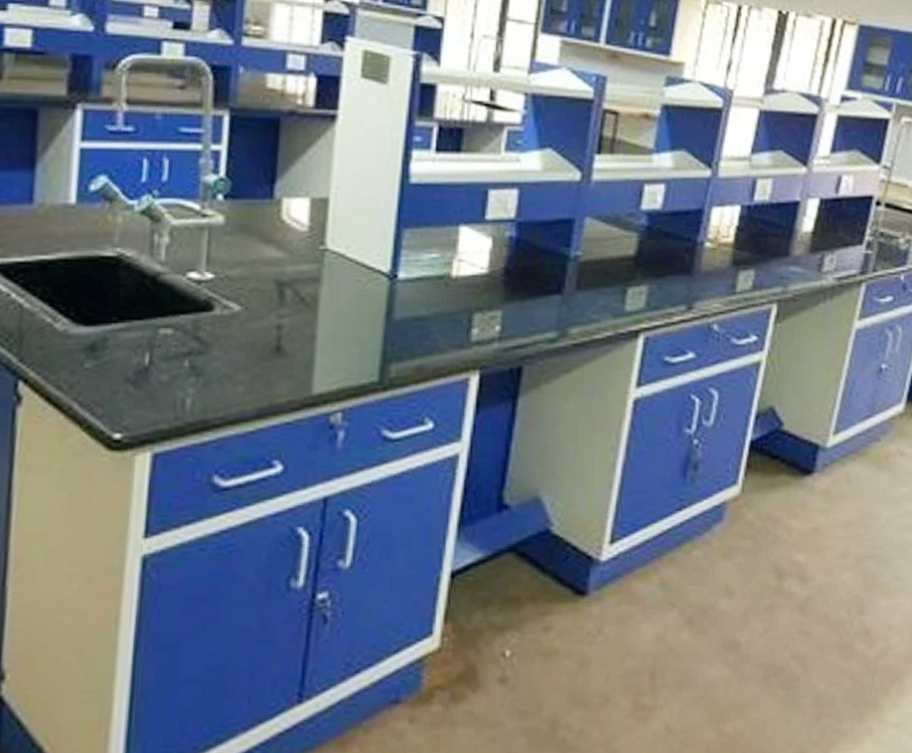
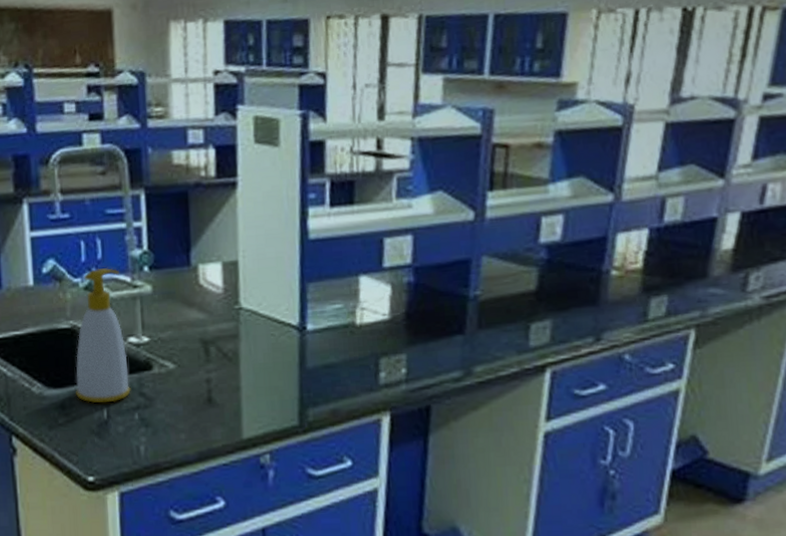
soap bottle: none [112,192,188,347] -> present [75,268,131,403]

